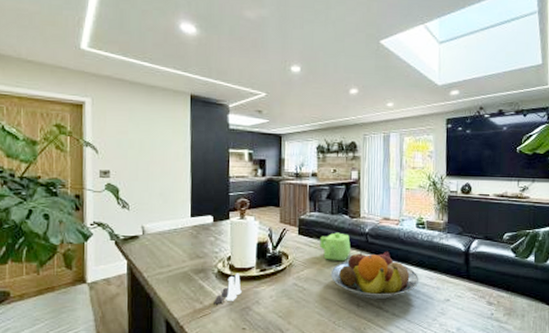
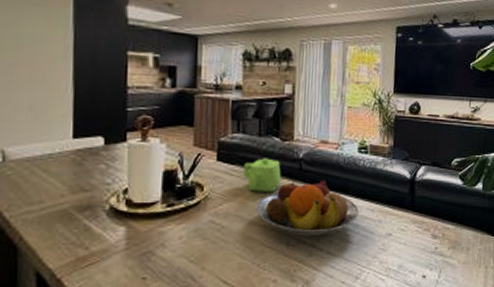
salt and pepper shaker set: present [214,273,242,305] -> none [104,209,142,250]

